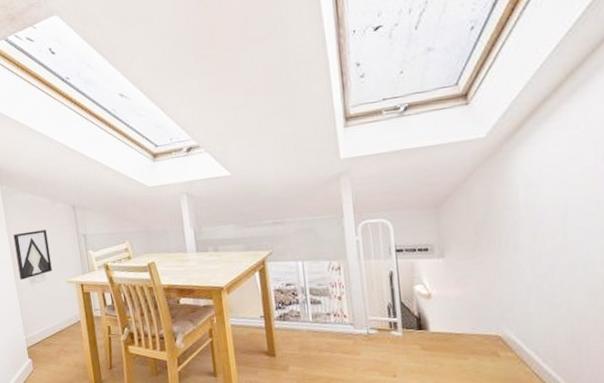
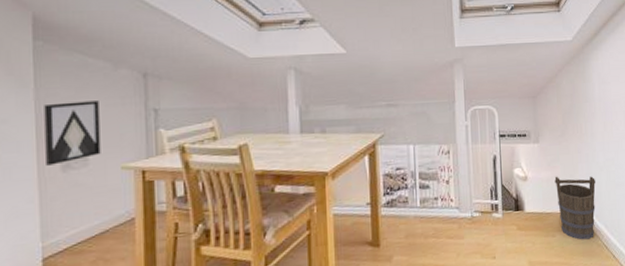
bucket: none [465,294,521,366] -> present [554,176,596,240]

